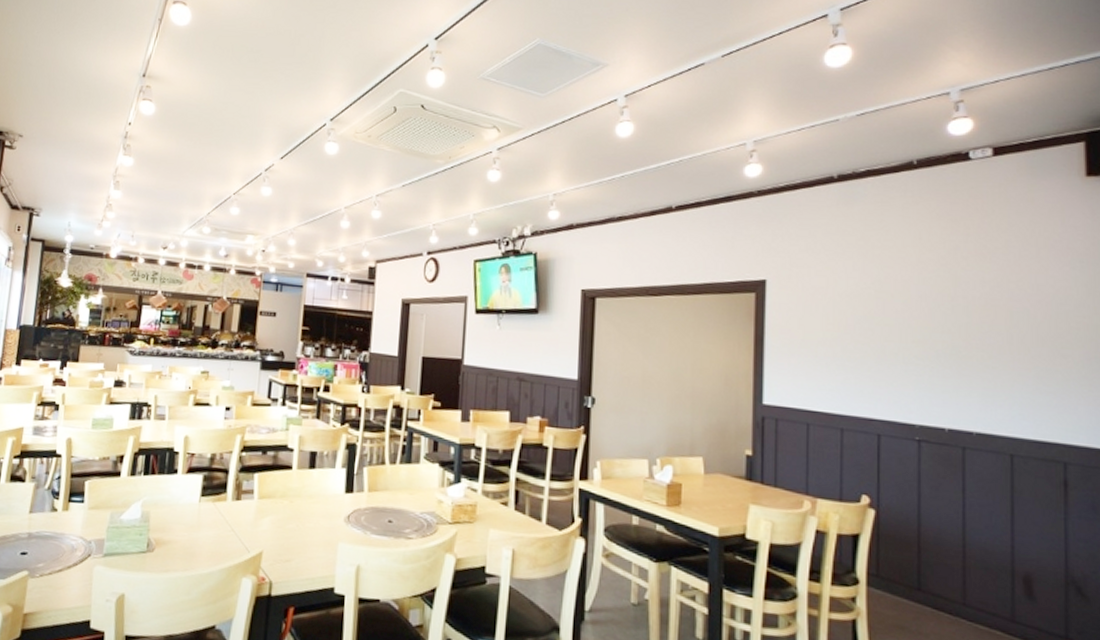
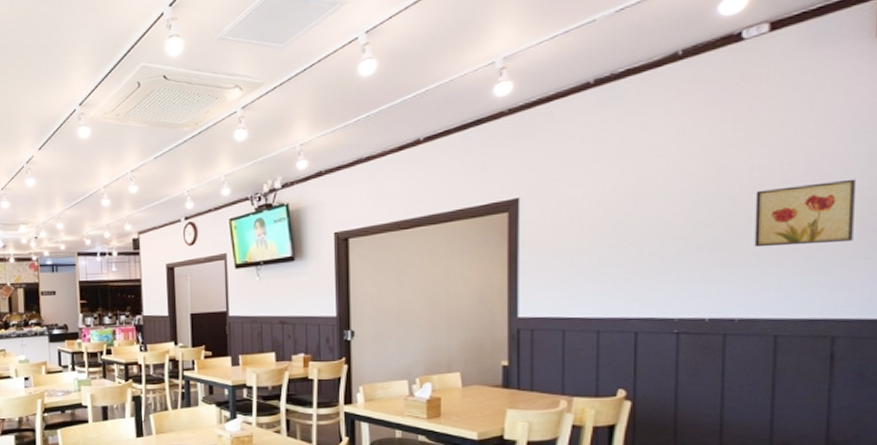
wall art: none [987,304,1078,366] -> present [754,178,857,248]

